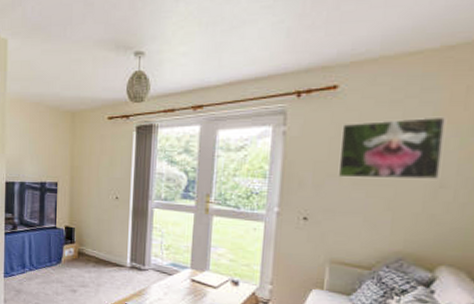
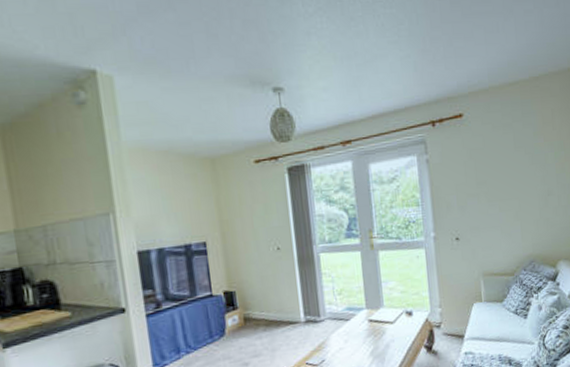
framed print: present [337,116,445,179] -> none [472,135,546,197]

